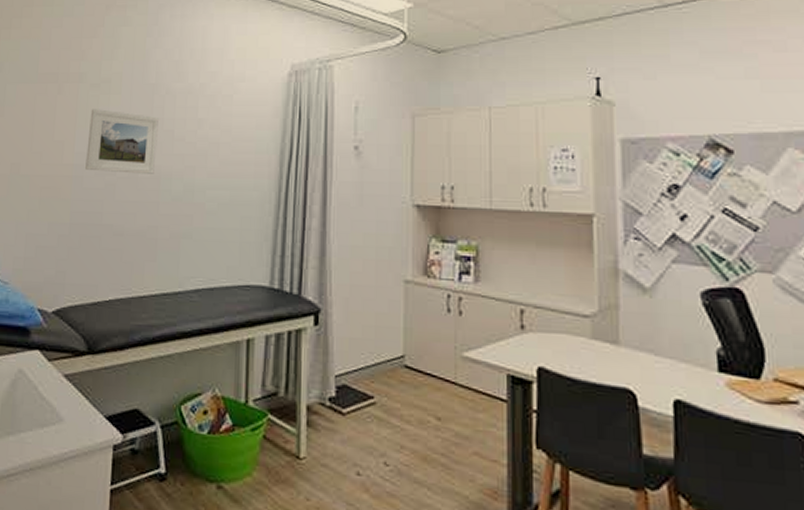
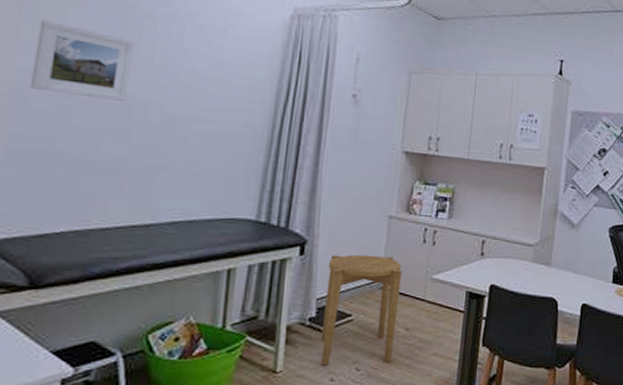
side table: none [342,325,426,459] -> present [320,254,402,366]

